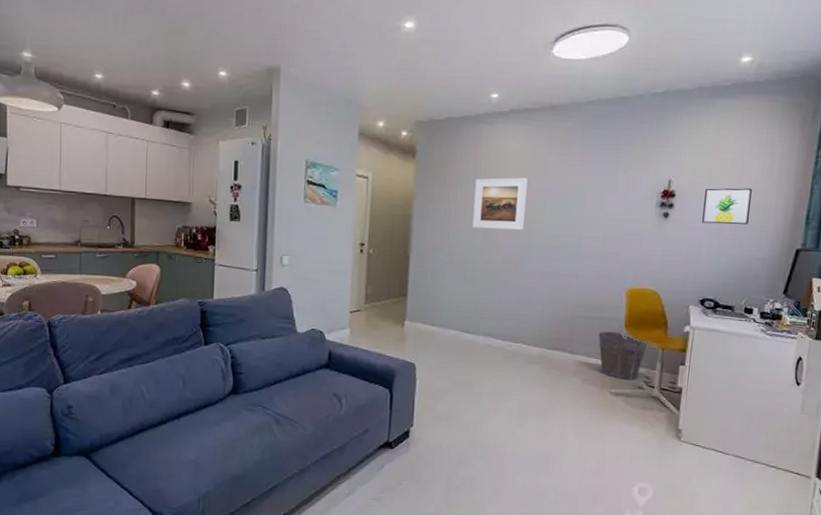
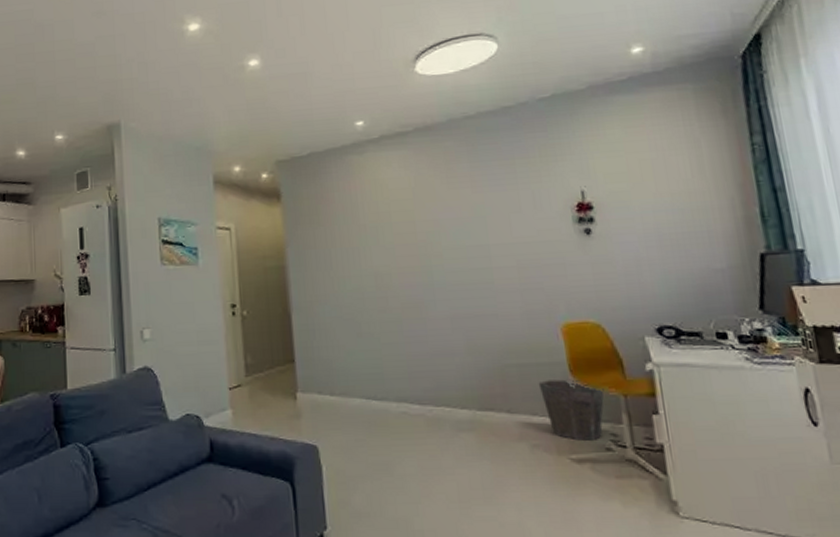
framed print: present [472,177,528,230] -> none [354,208,421,272]
wall art: present [702,188,752,225] -> none [628,189,691,236]

